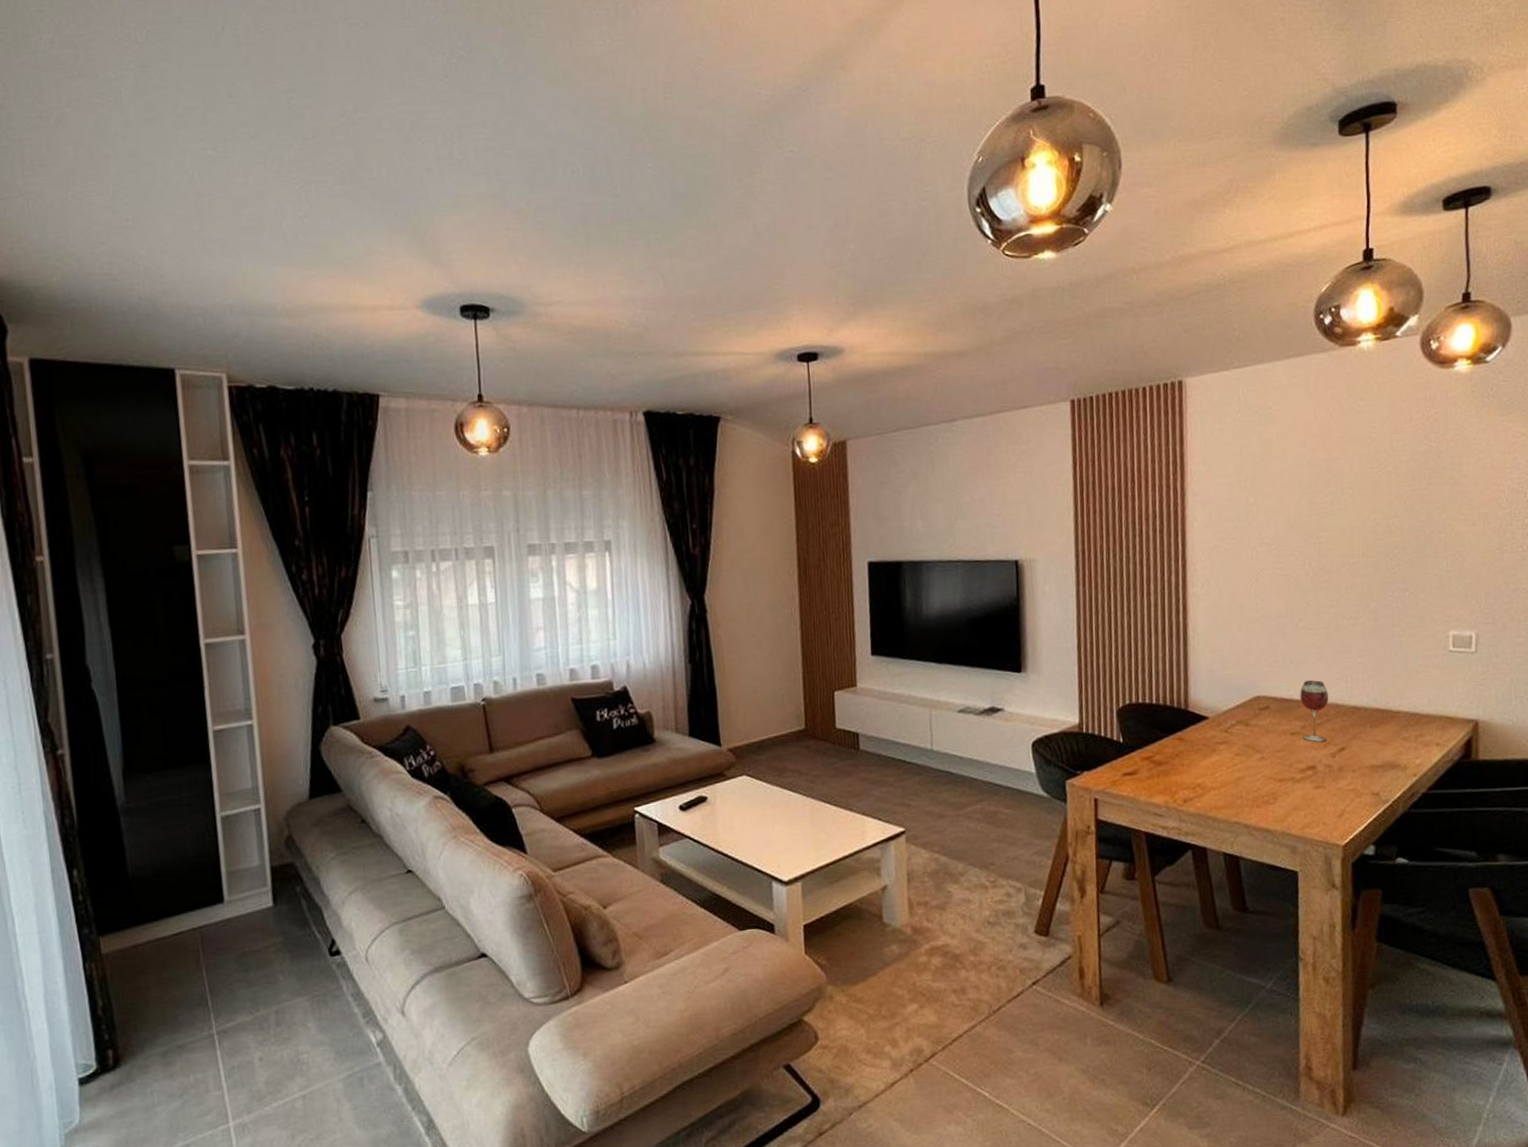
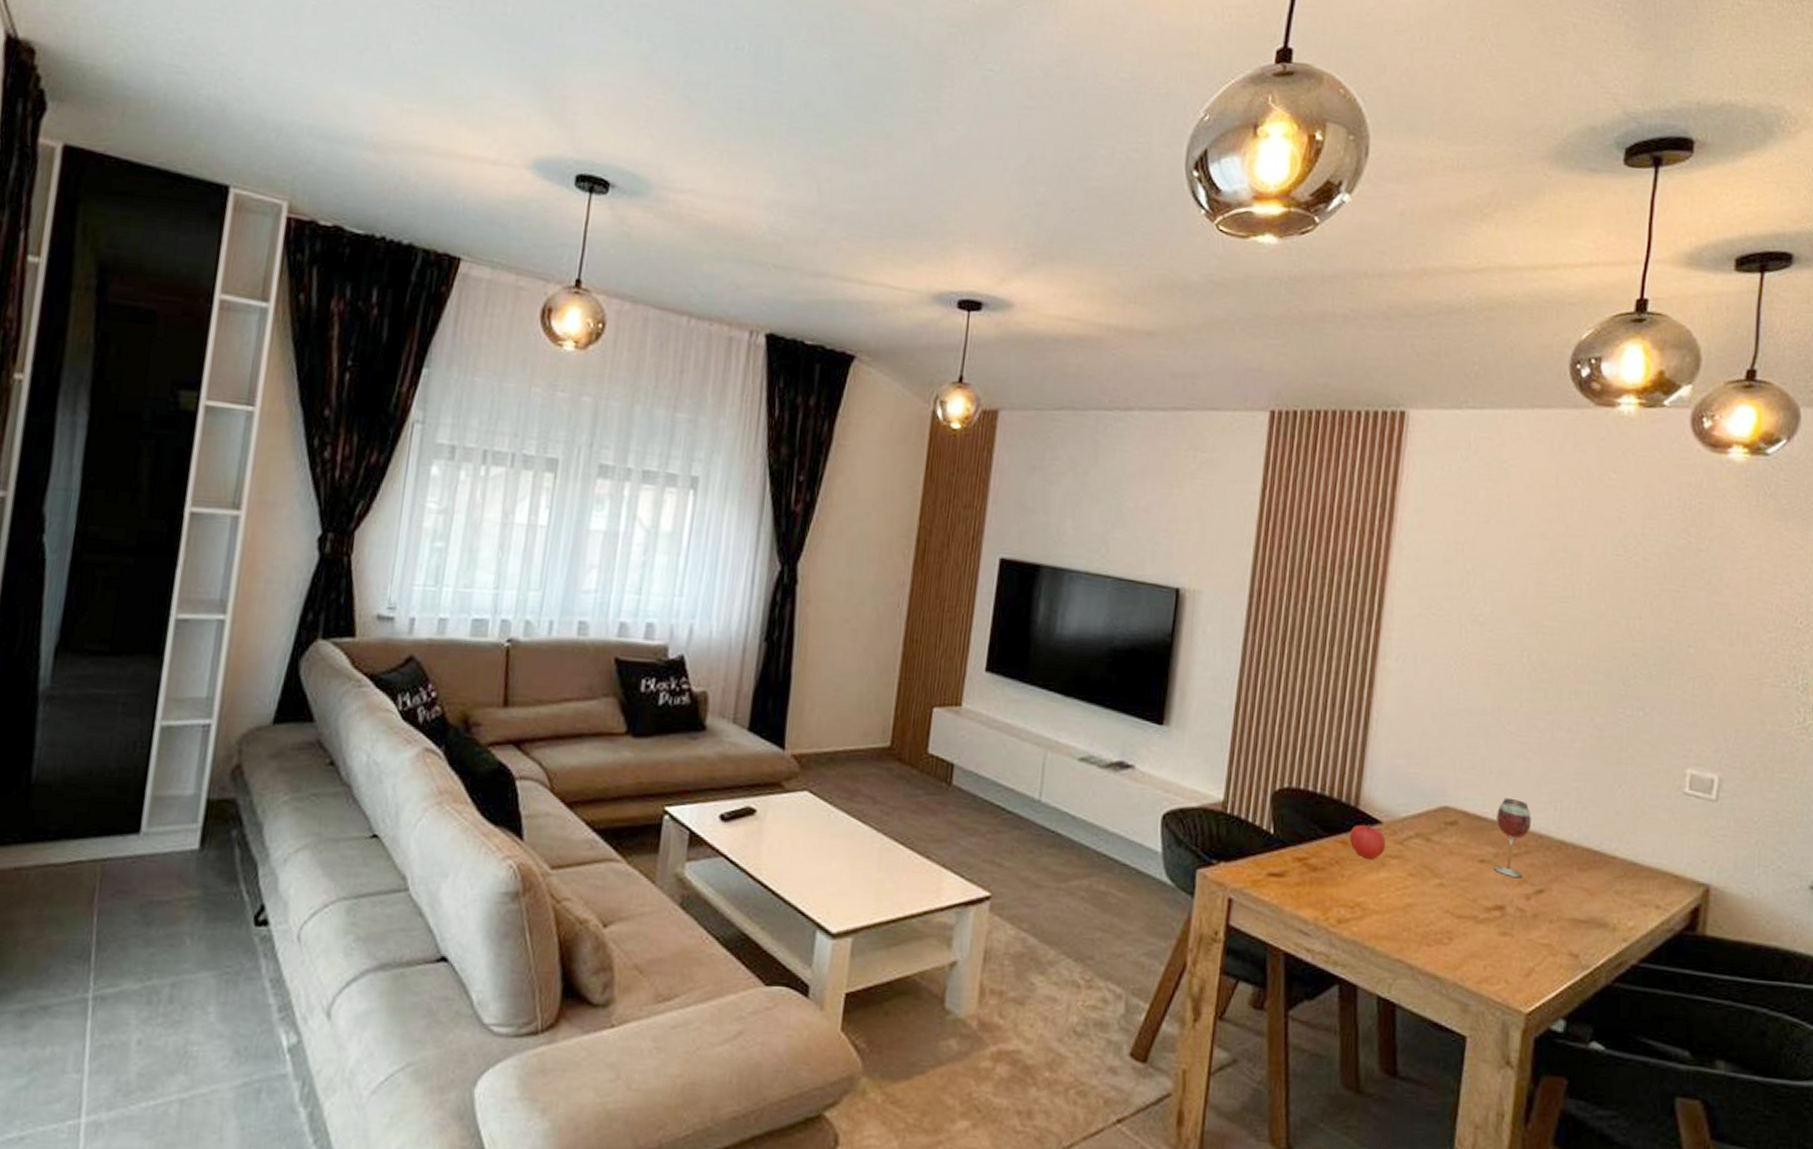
fruit: none [1183,720,1214,749] -> present [1349,823,1386,860]

